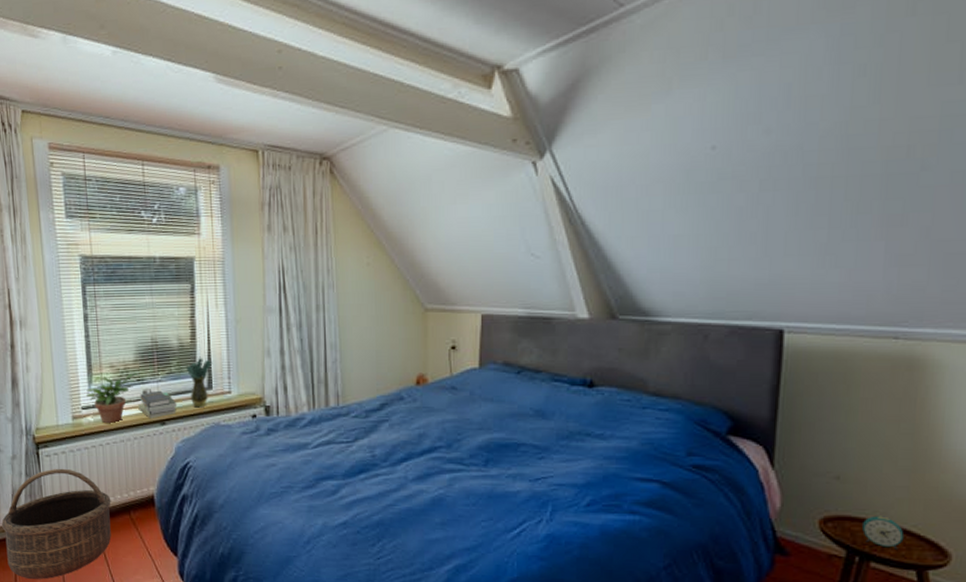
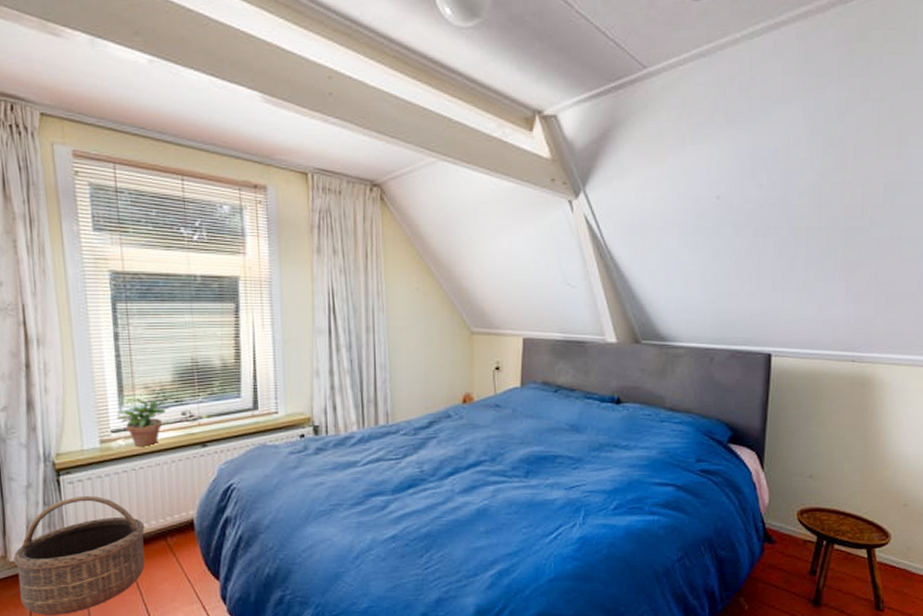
books: present [138,390,177,419] -> none [176,411,220,441]
vase: present [186,356,213,408] -> none [229,377,259,429]
alarm clock: present [862,515,905,550] -> none [829,506,859,533]

